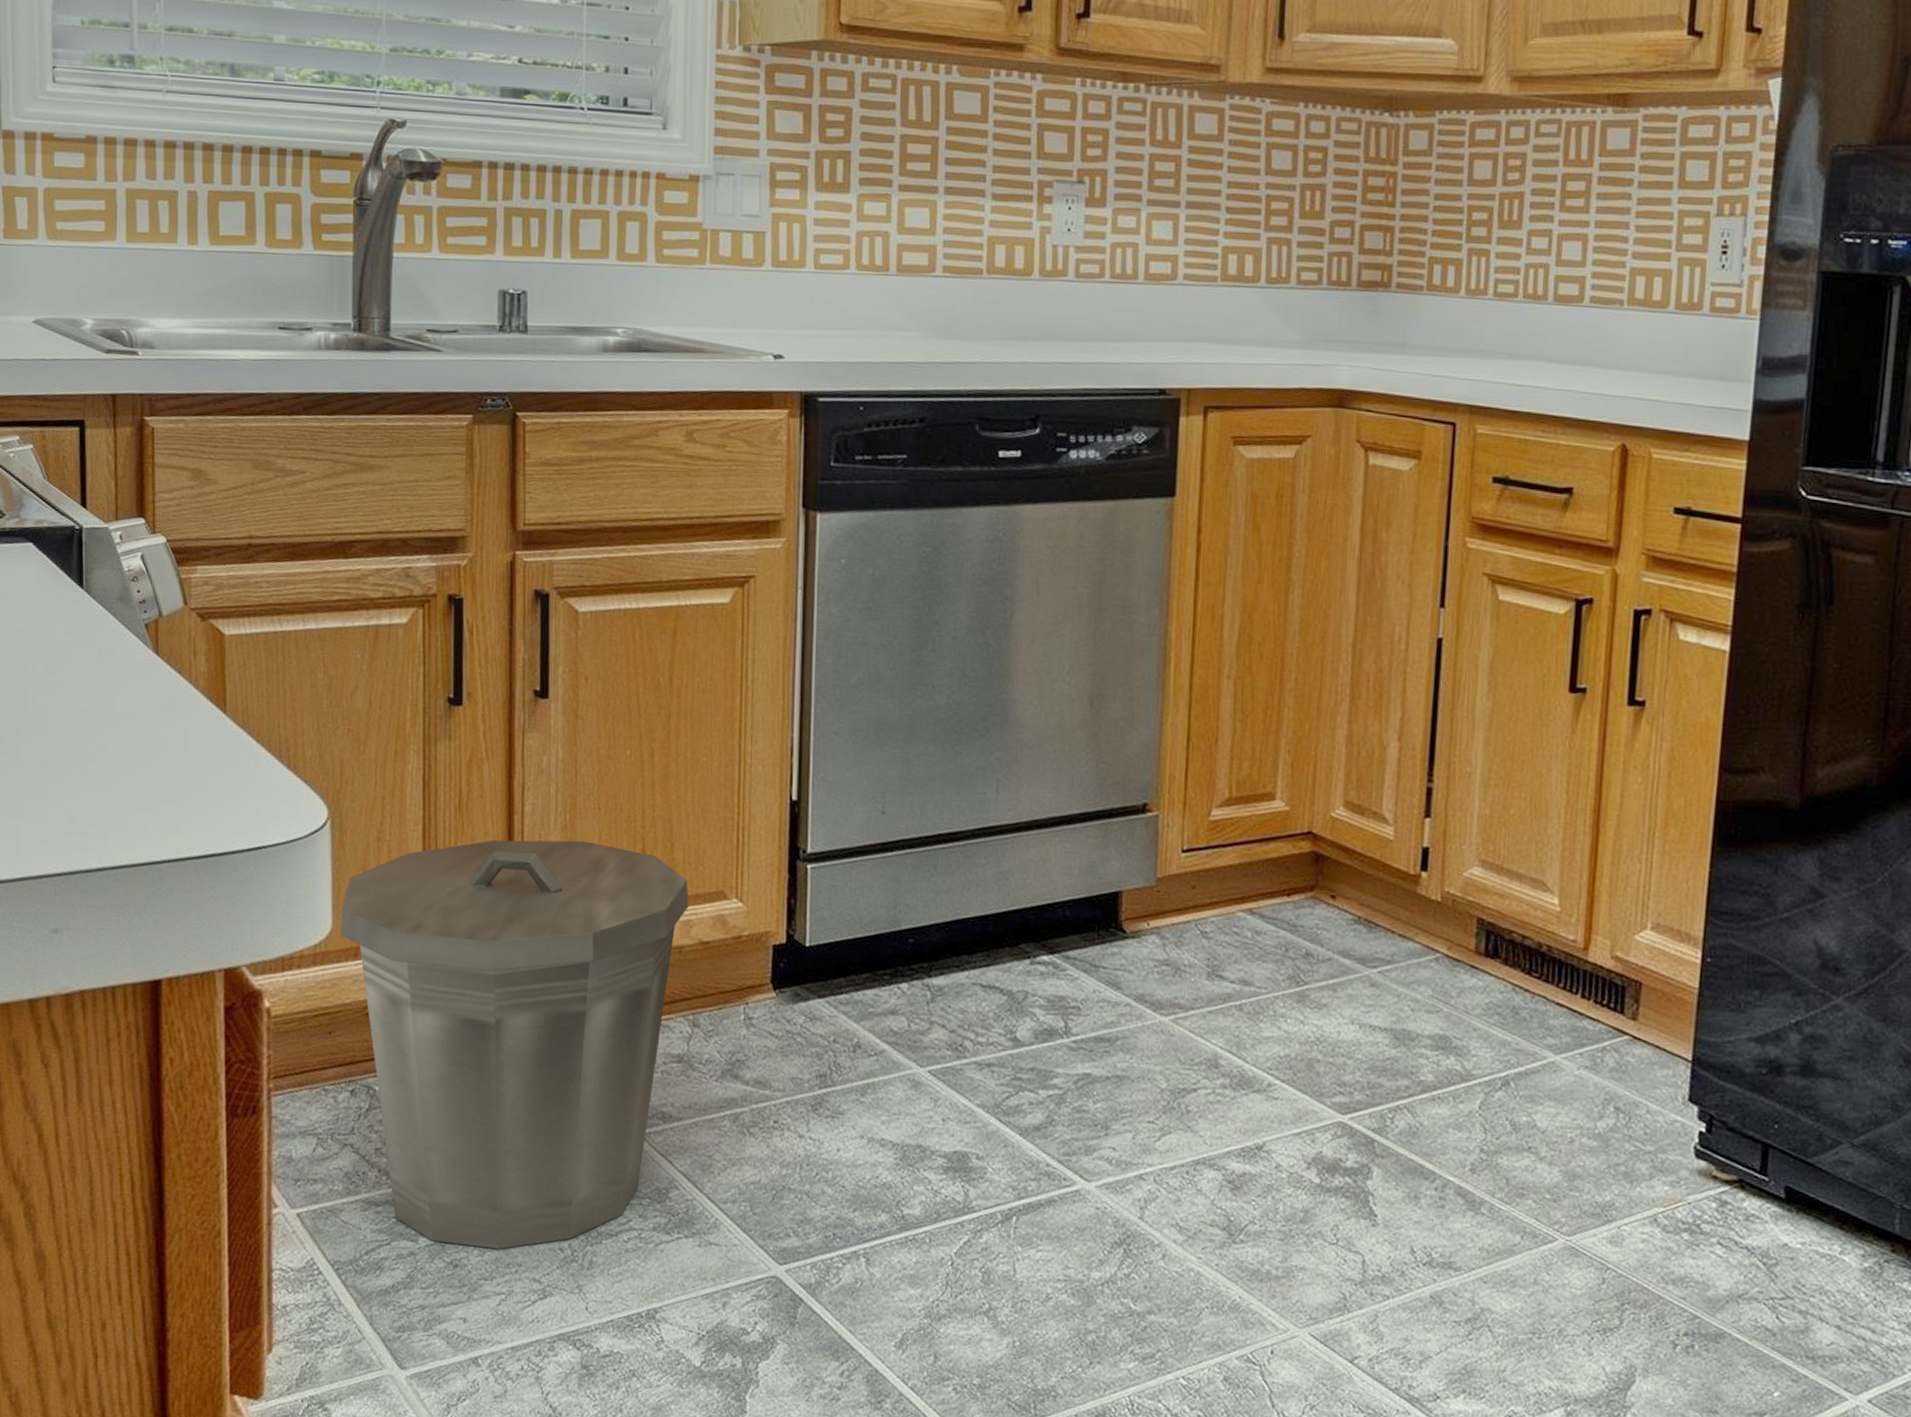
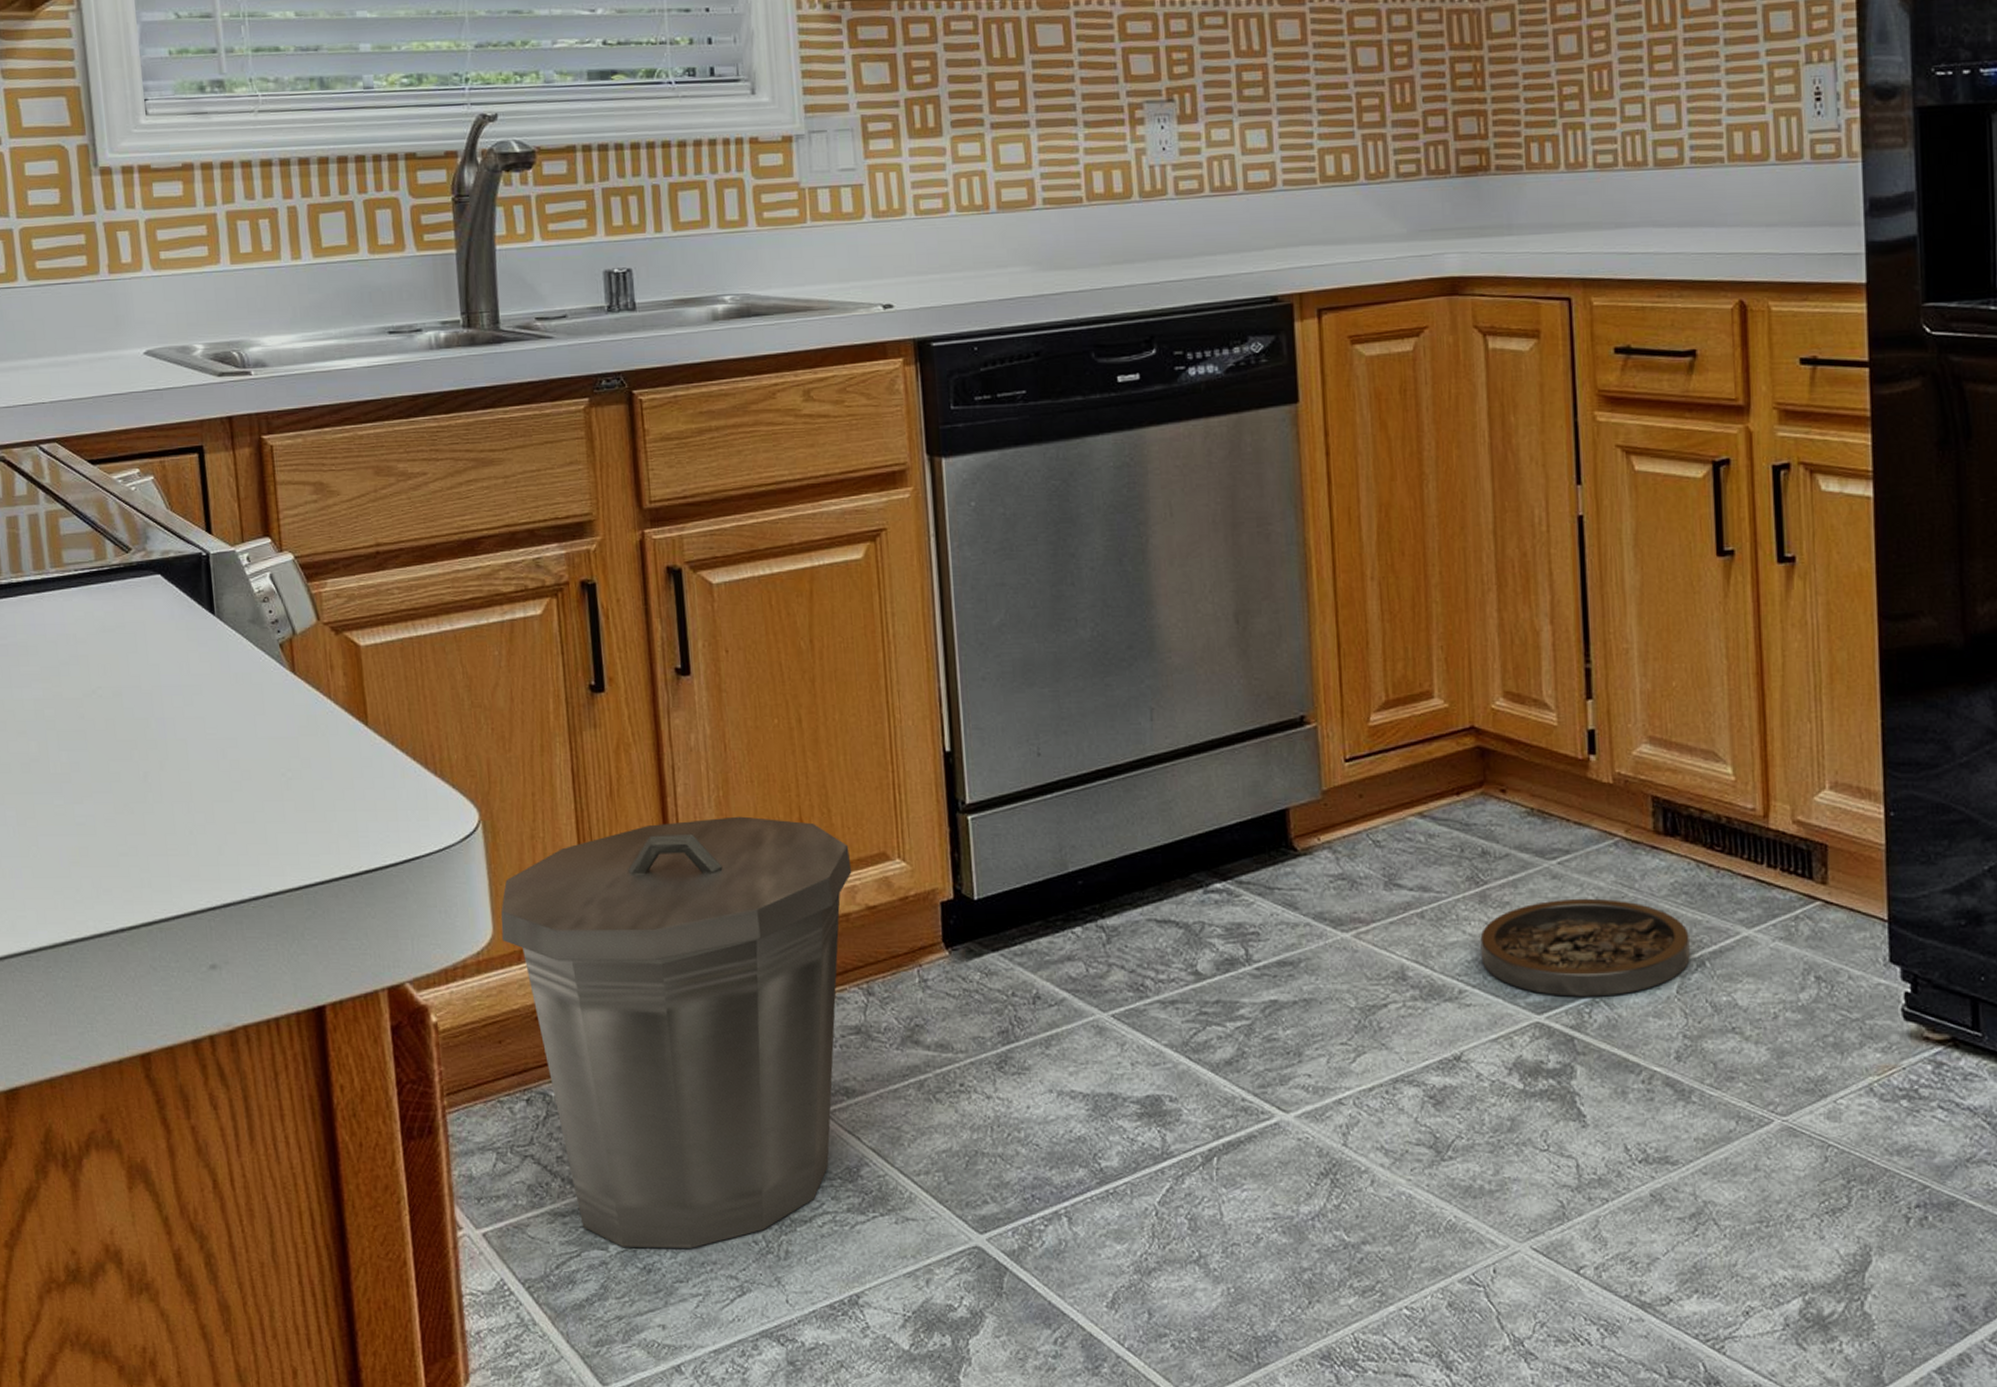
pet bowl: none [1293,1007,1497,1105] -> present [1480,898,1690,997]

